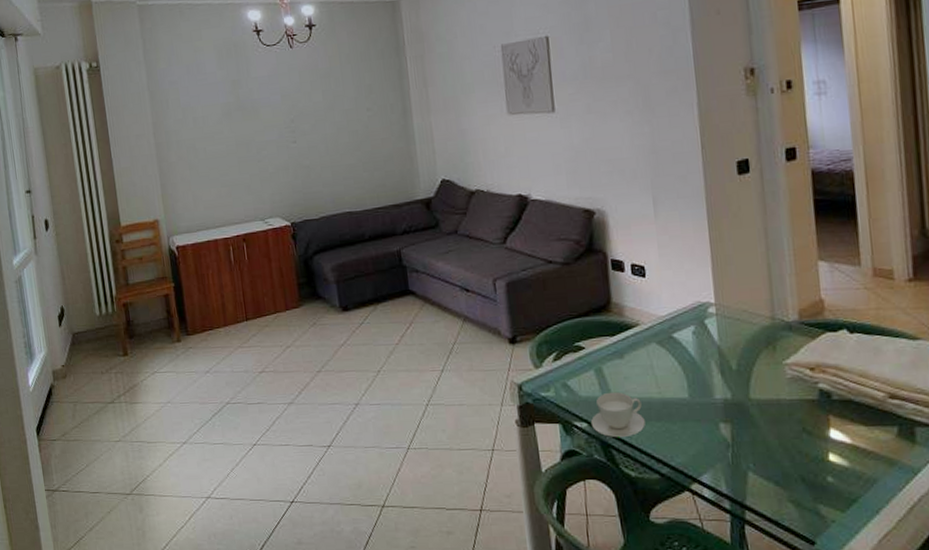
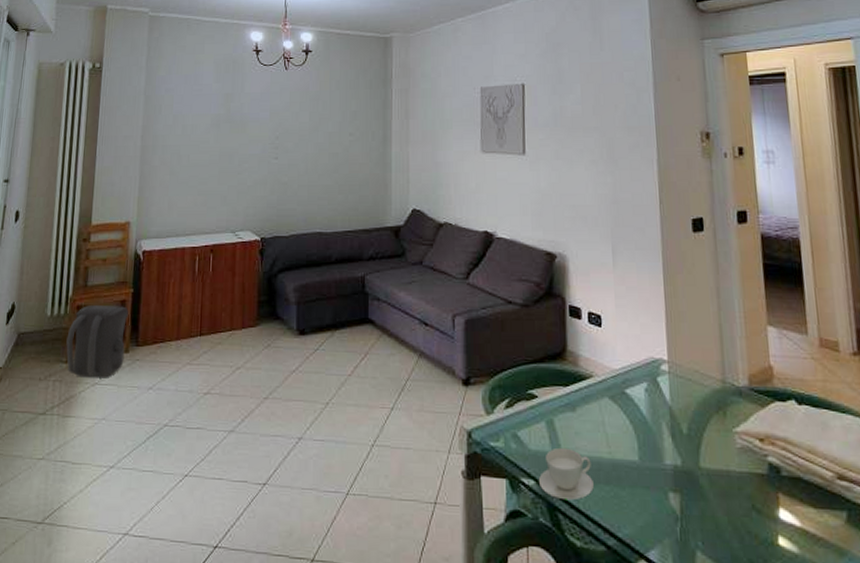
satchel: none [119,300,178,368] -> present [66,304,129,378]

